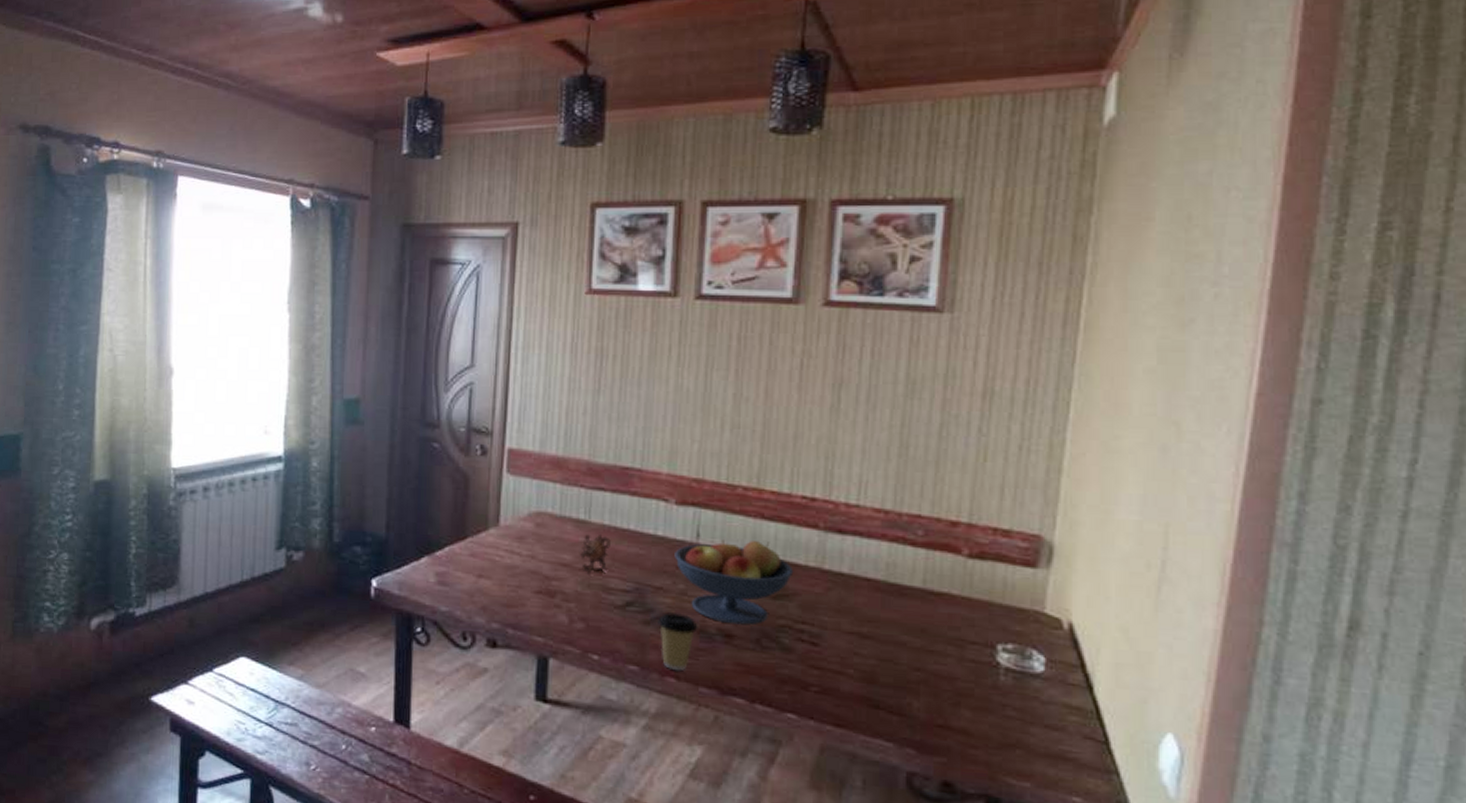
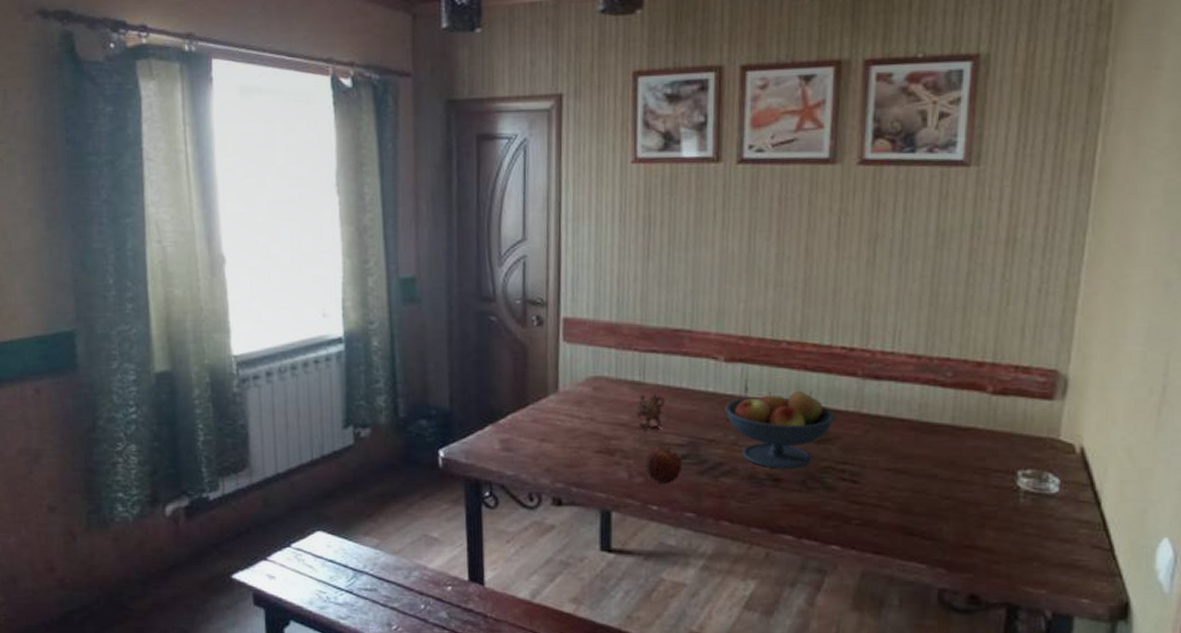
apple: none [586,591,626,632] -> present [645,446,682,483]
coffee cup: present [658,612,698,671] -> none [711,462,749,515]

